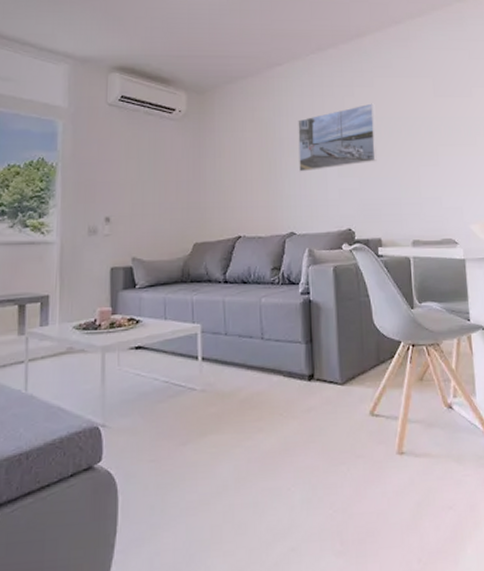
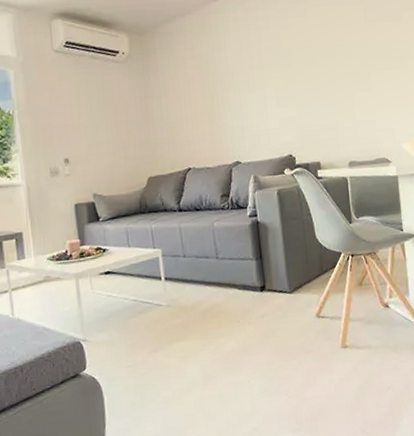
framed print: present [298,103,377,172] -> none [236,33,313,105]

